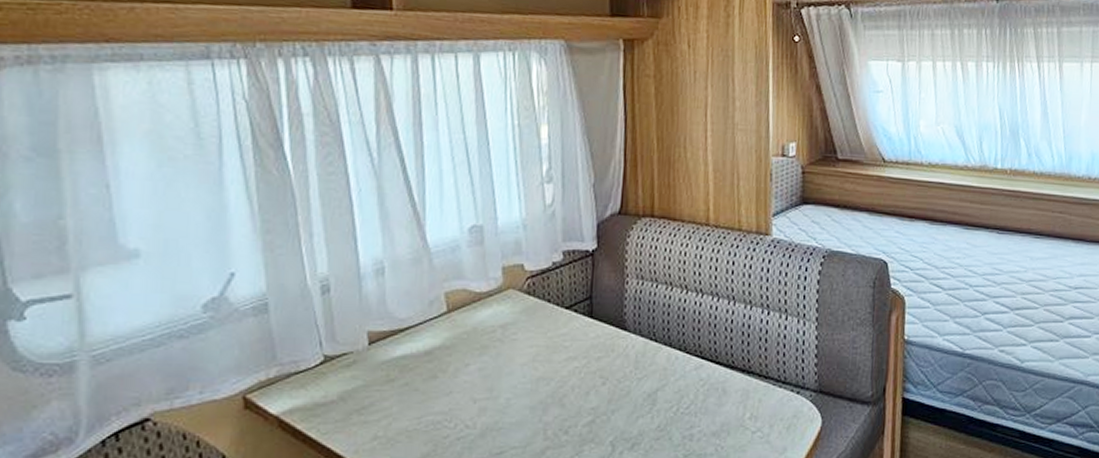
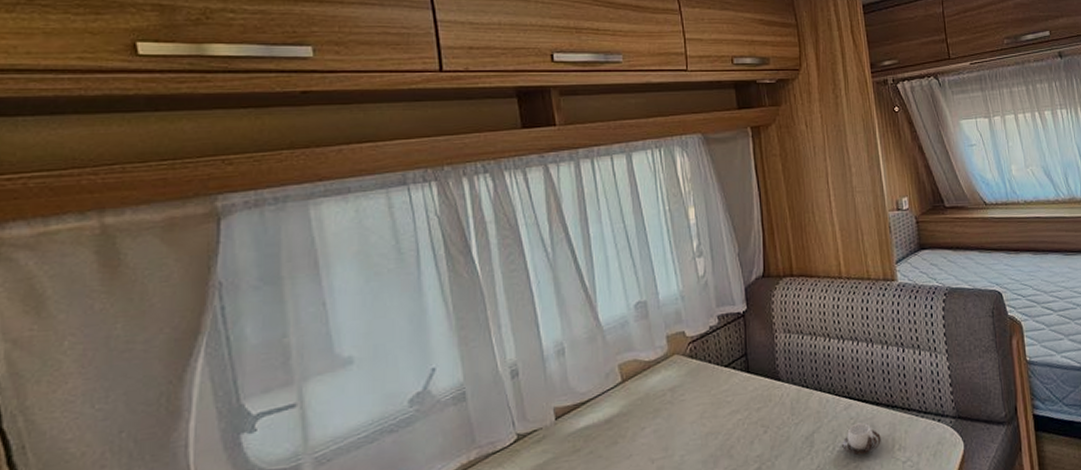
cup: none [687,385,732,419] -> present [842,422,881,455]

